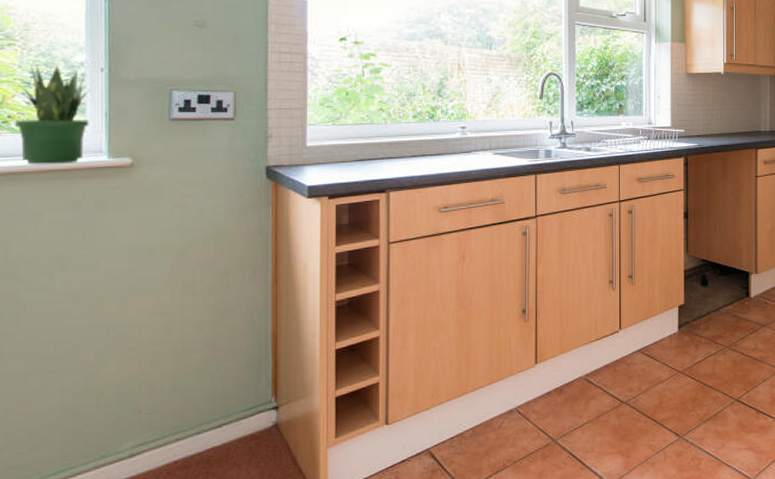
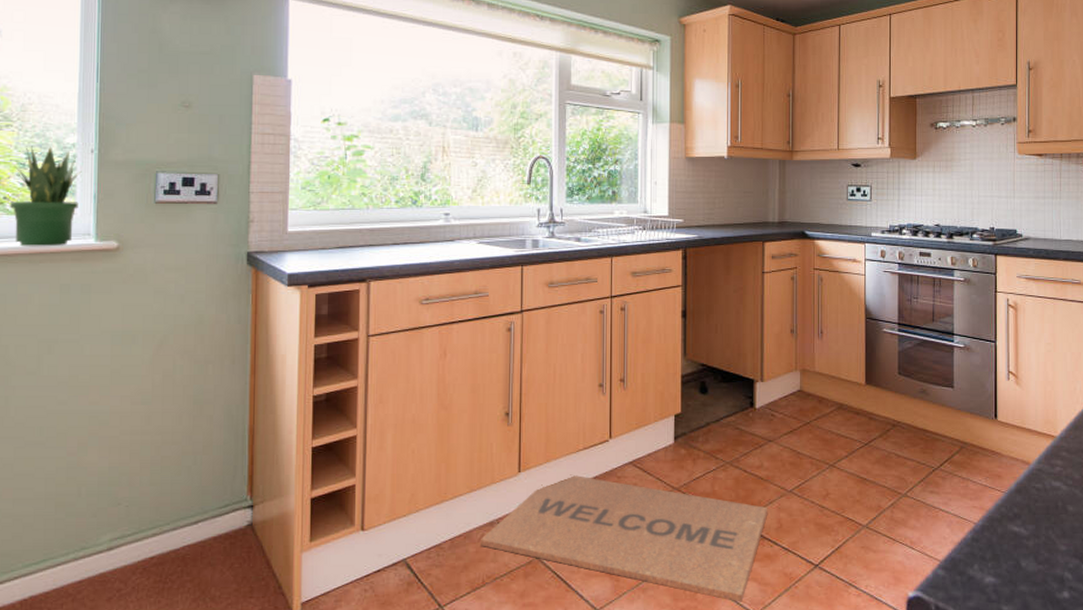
doormat: none [500,363,763,470] -> present [480,474,768,602]

